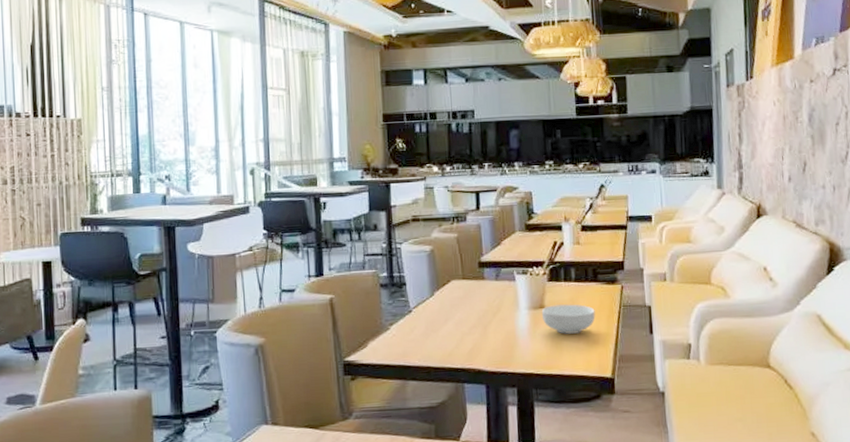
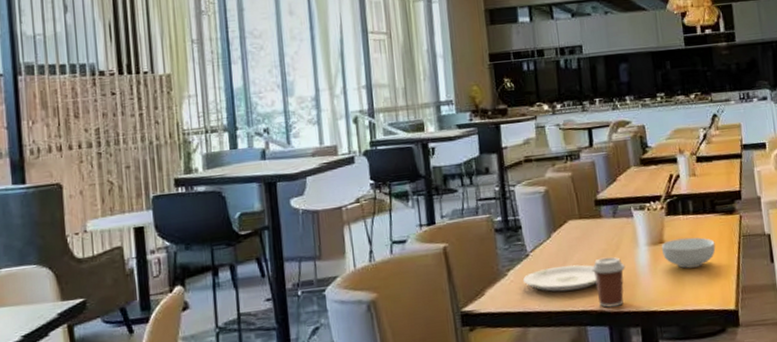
plate: none [404,323,476,349] -> present [522,264,597,292]
coffee cup: none [472,318,505,367] -> present [591,257,626,308]

